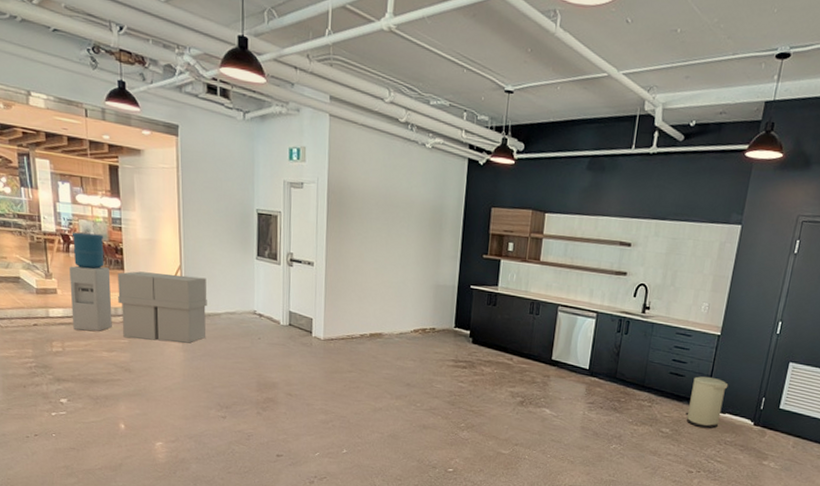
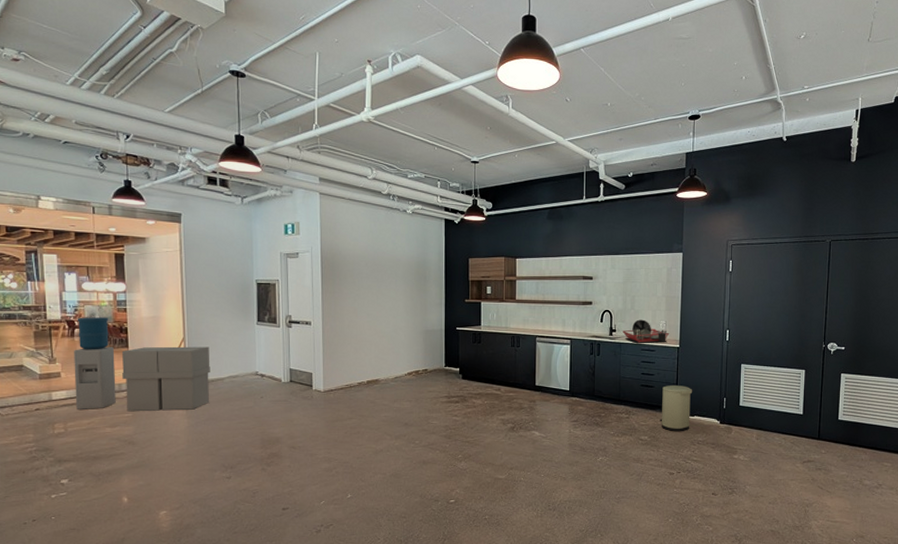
dish rack: none [657,298,712,328] -> present [622,319,670,344]

